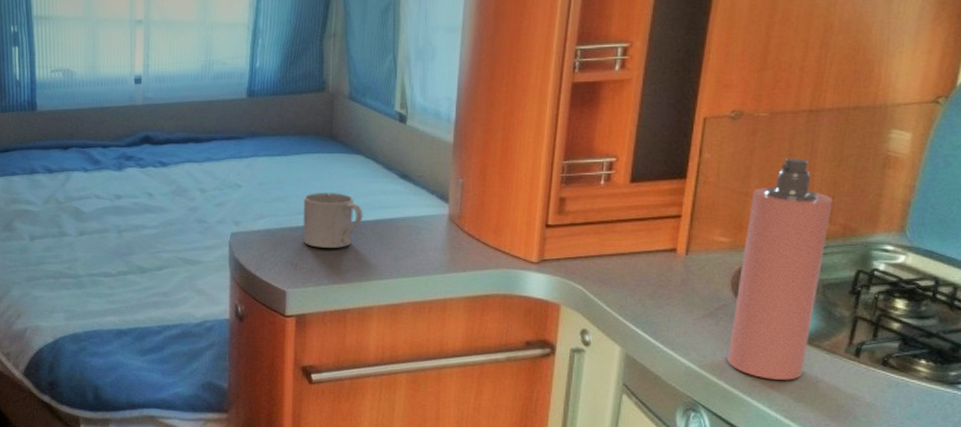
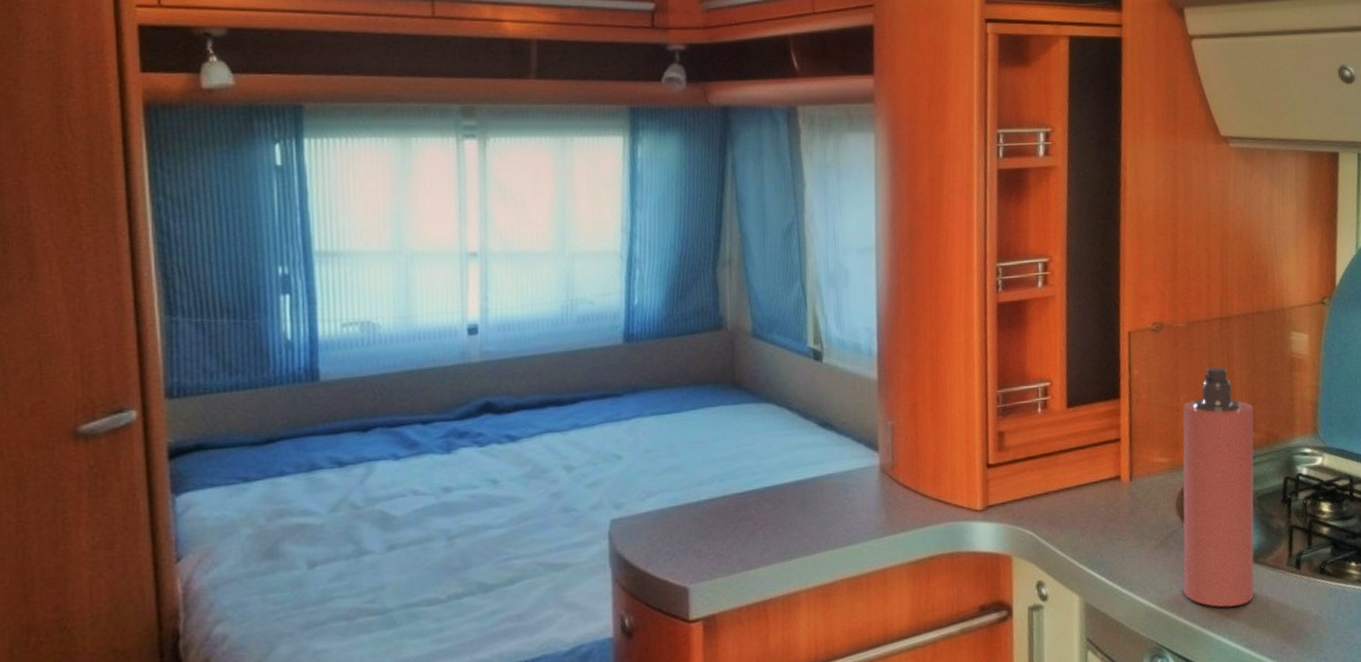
mug: present [303,192,363,248] -> none [703,453,780,526]

